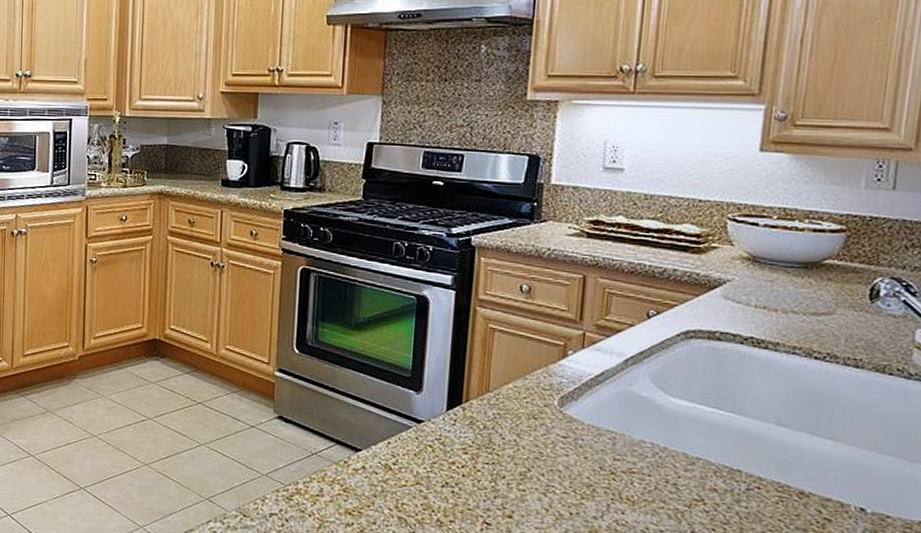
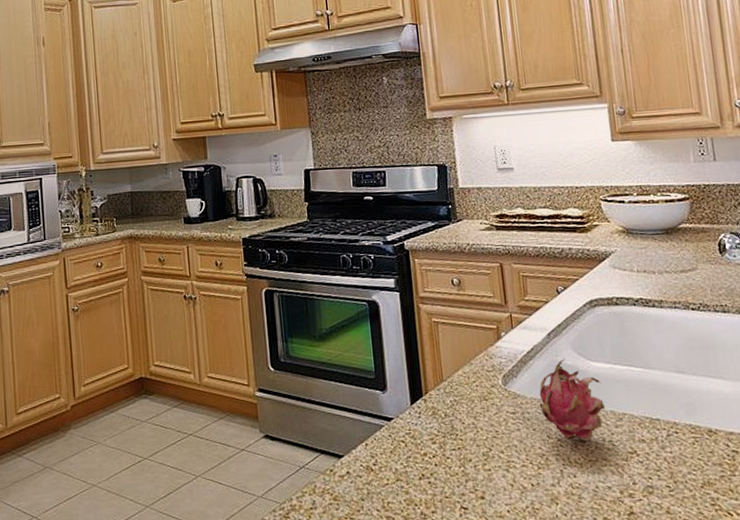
fruit: none [598,389,679,481] -> present [539,359,606,442]

